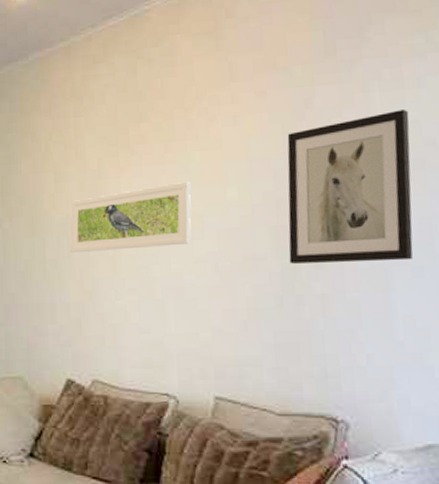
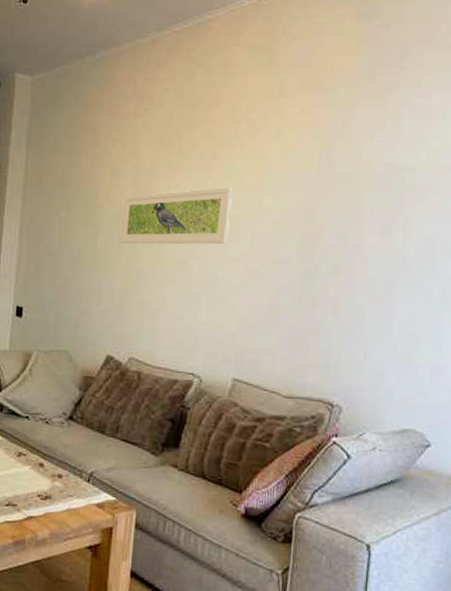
wall art: present [287,110,413,264] -> none [310,138,431,273]

